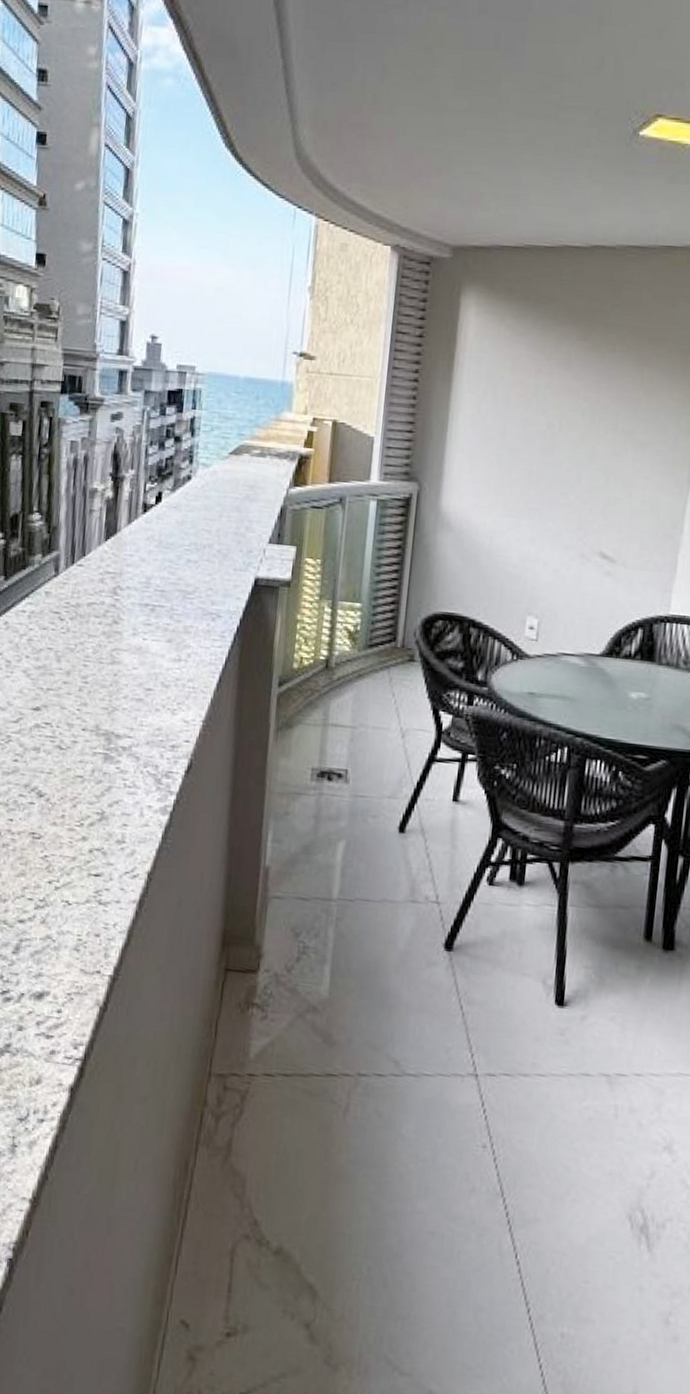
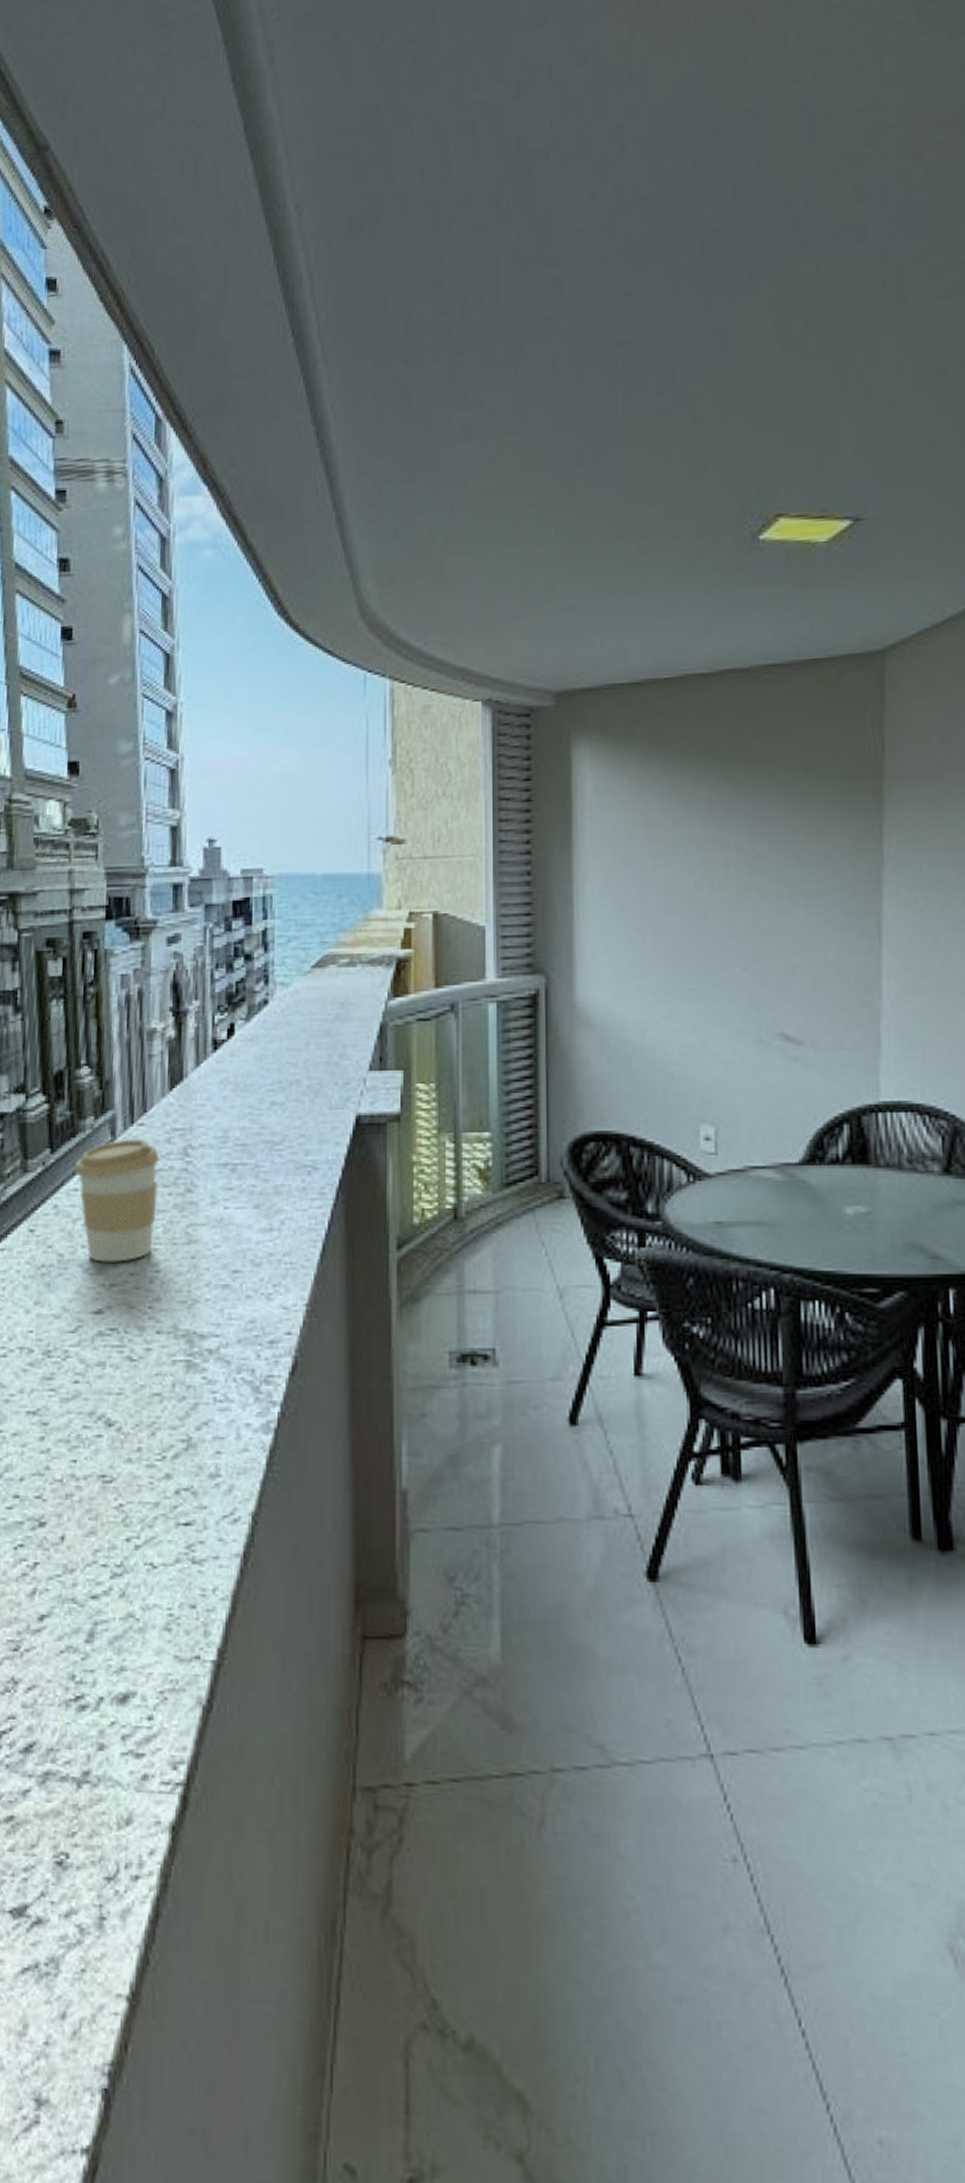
coffee cup: none [23,575,94,673] -> present [74,1138,160,1262]

